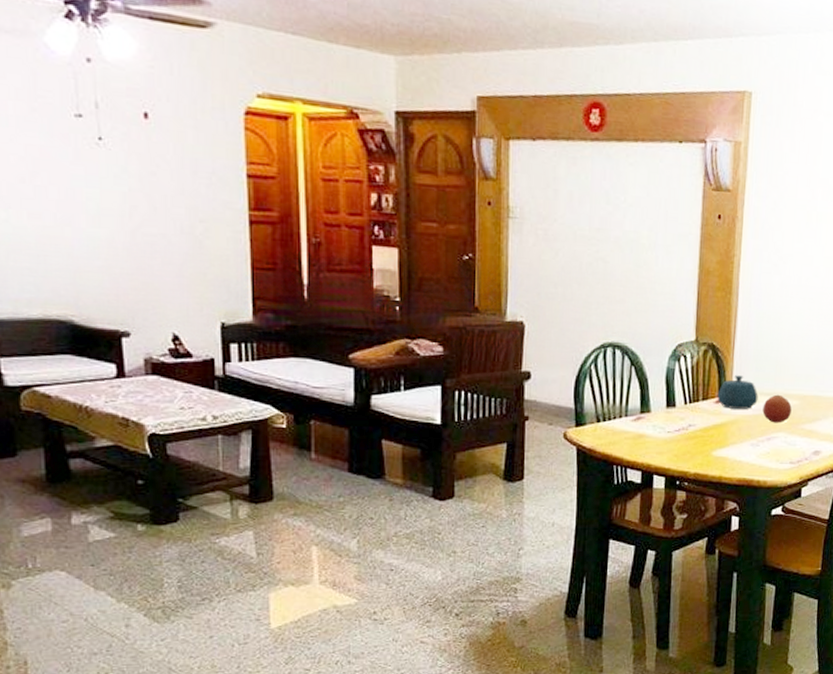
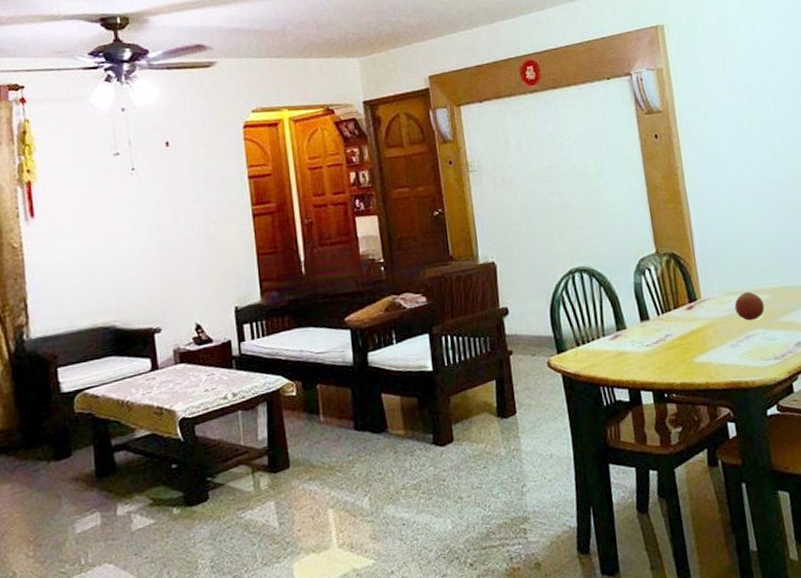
teapot: present [717,375,758,409] -> none [687,279,729,314]

